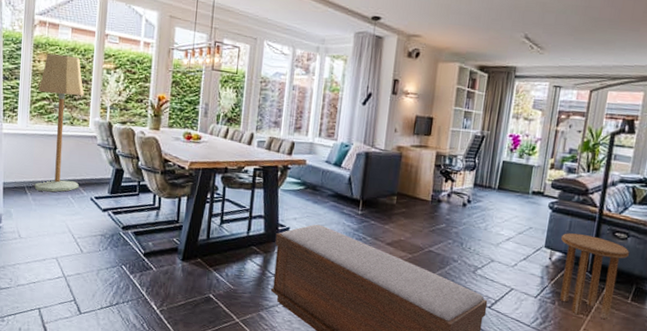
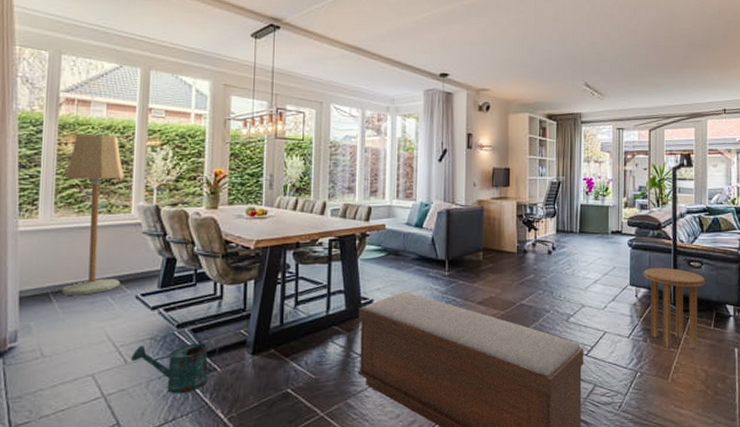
watering can: none [86,239,155,284] -> present [131,336,218,394]

